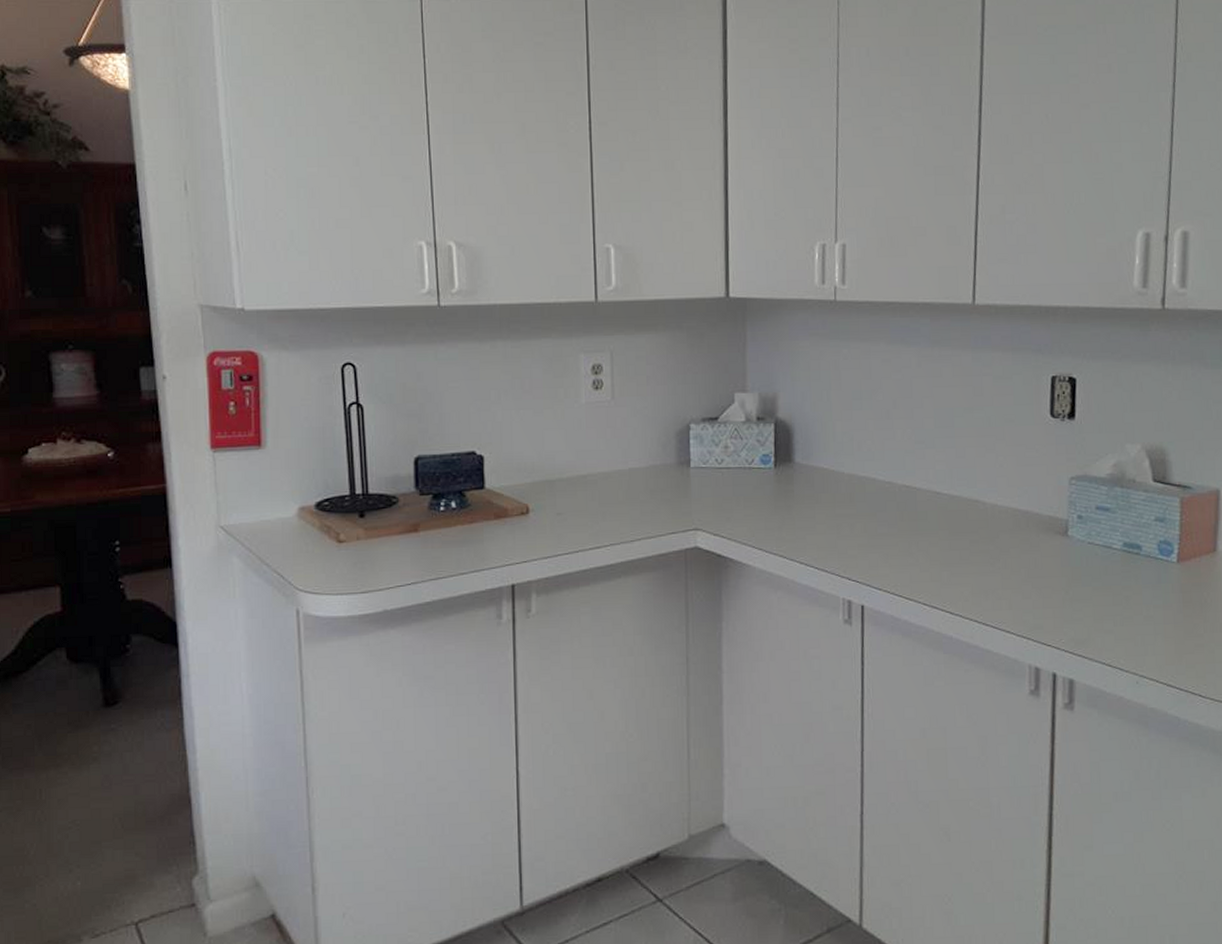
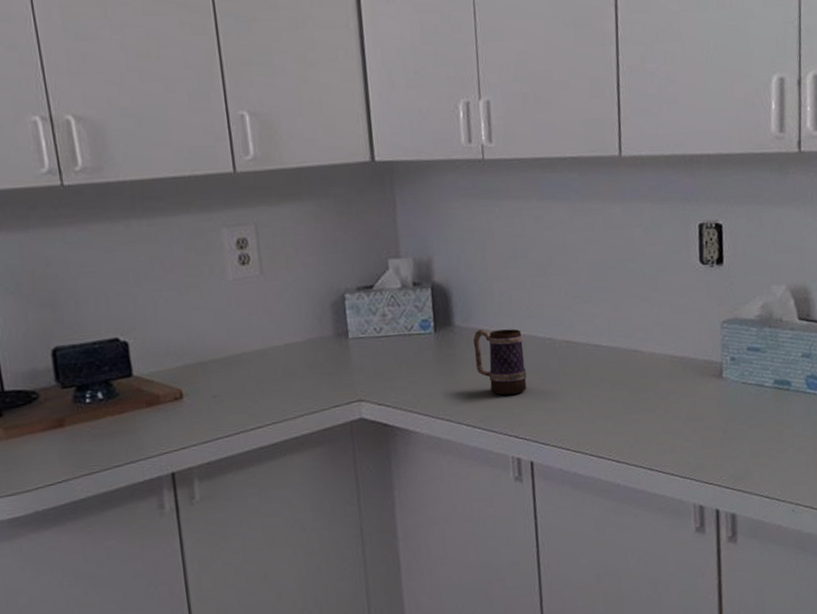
mug: none [812,468,863,536] -> present [473,329,527,395]

